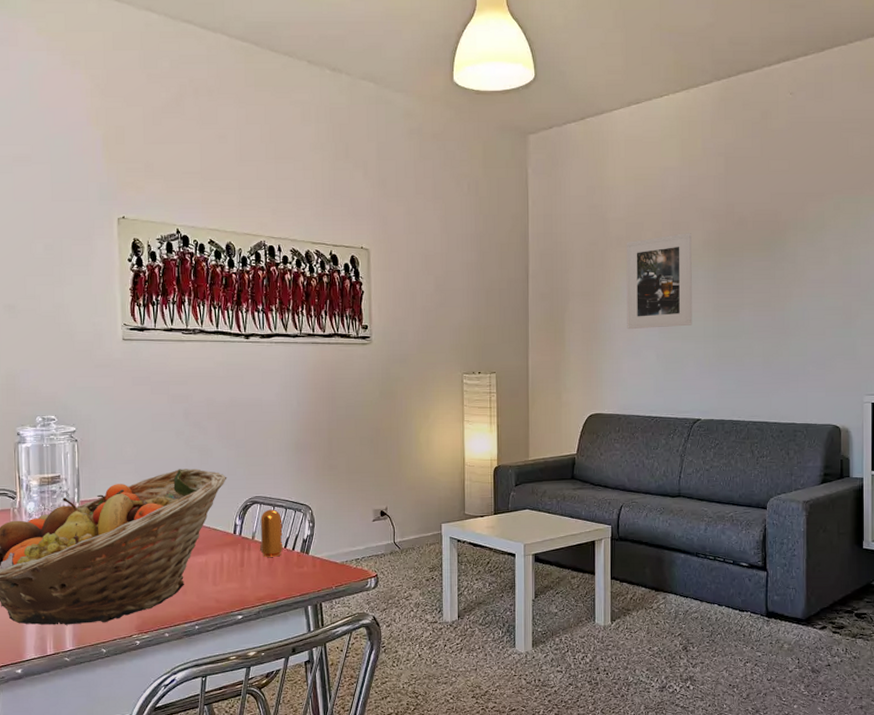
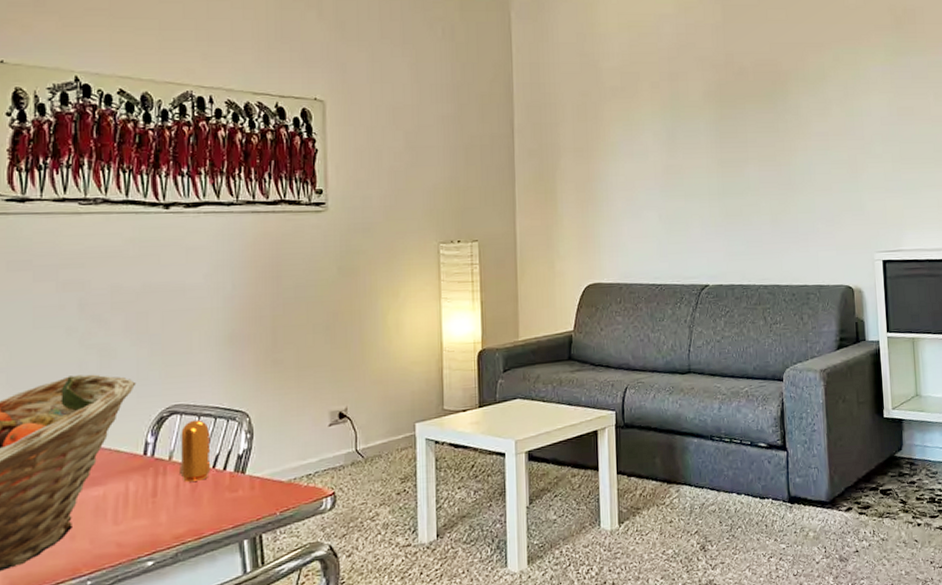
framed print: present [626,233,692,330] -> none [621,83,696,189]

